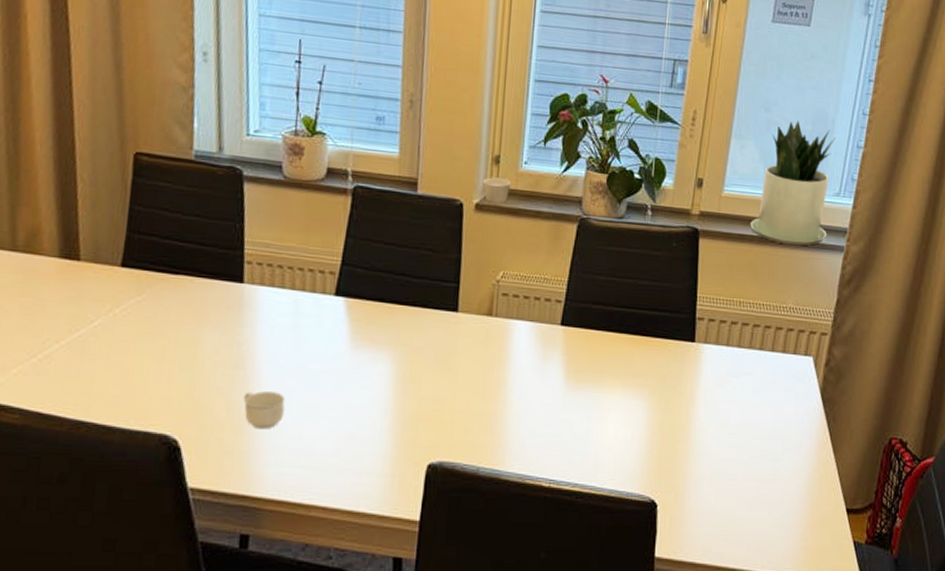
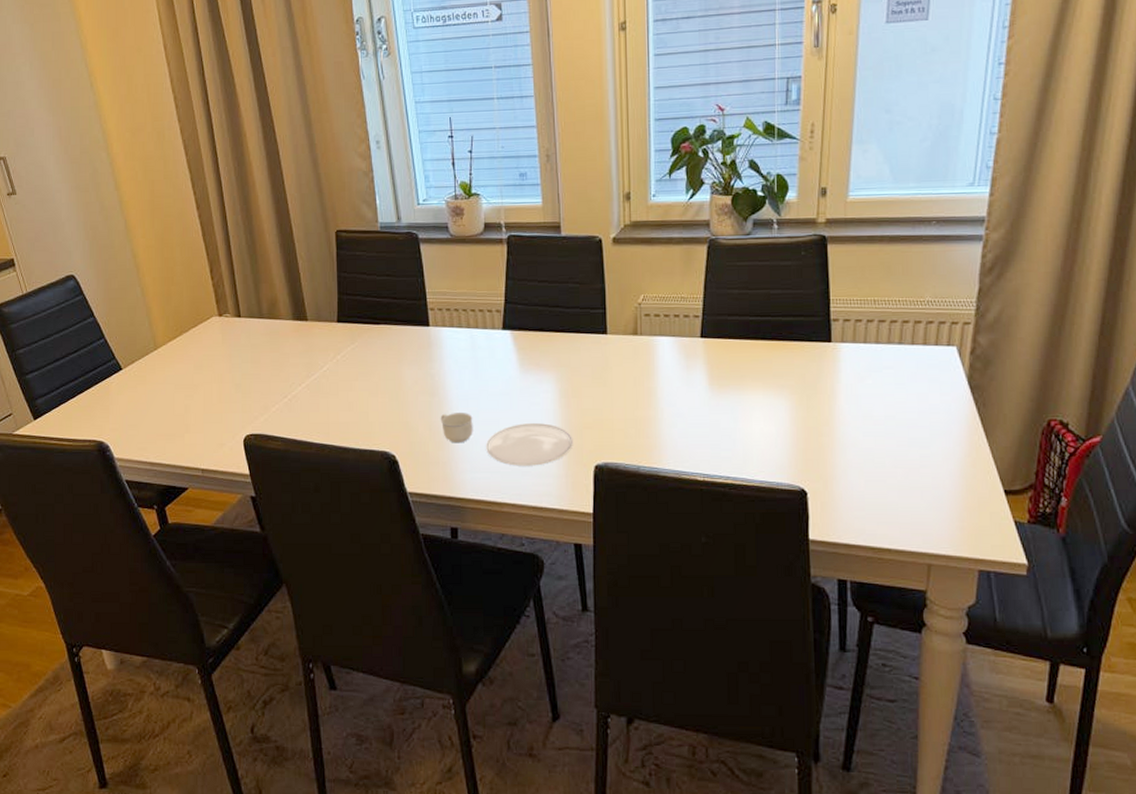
plate: none [297,409,406,462] -> present [486,423,574,466]
candle: present [482,177,511,204] -> none [617,212,643,236]
planter: present [750,121,836,246] -> none [879,117,965,240]

